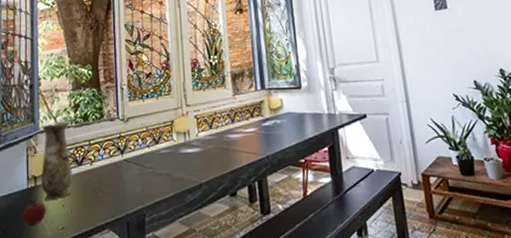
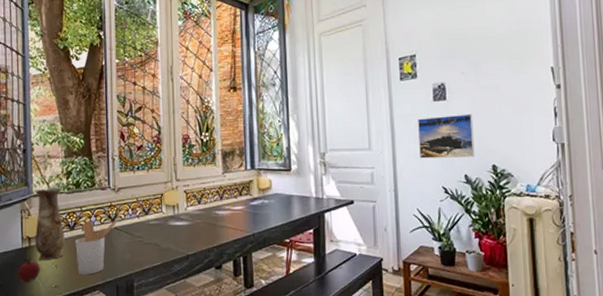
utensil holder: none [83,152,126,214] -> present [75,220,117,275]
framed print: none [422,20,482,68] -> present [418,113,475,159]

